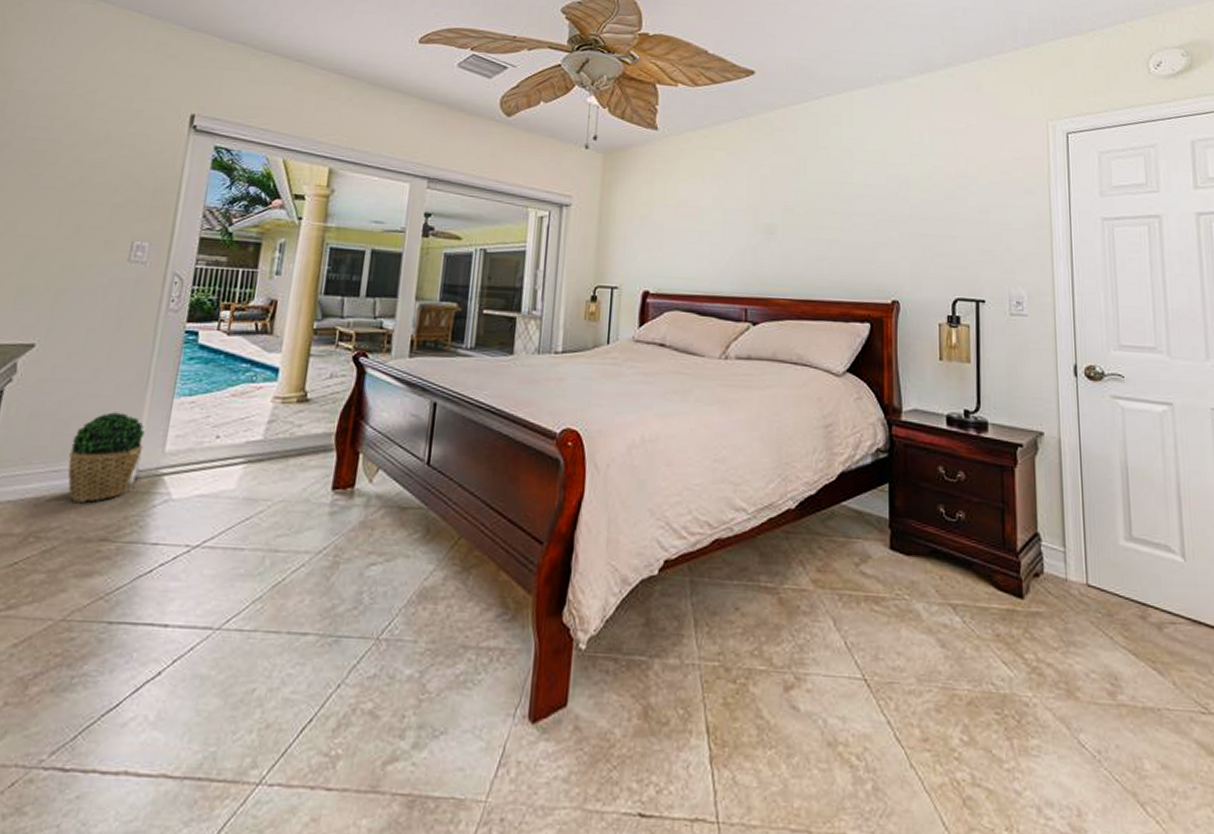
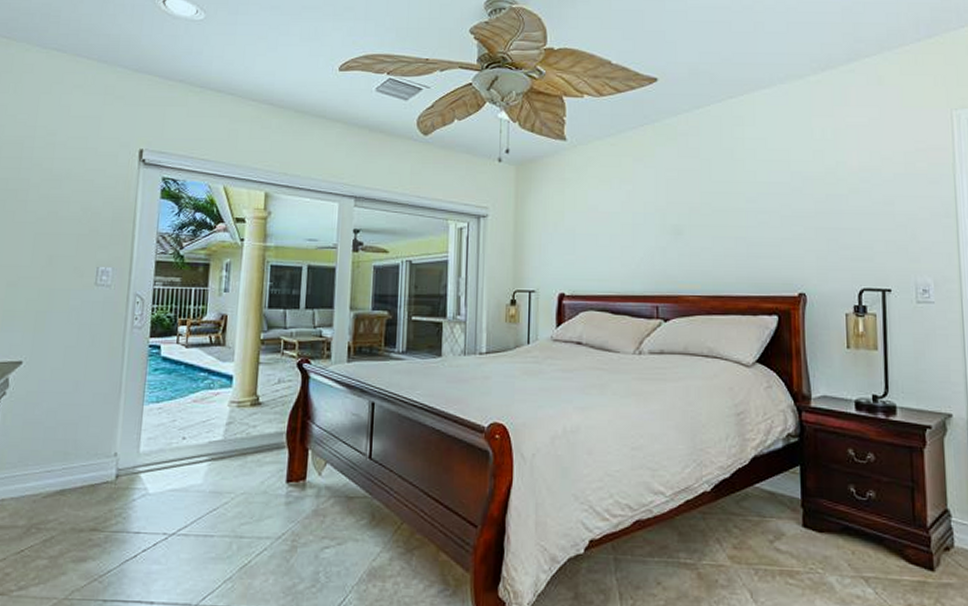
potted plant: present [67,412,145,504] -> none [58,419,121,499]

